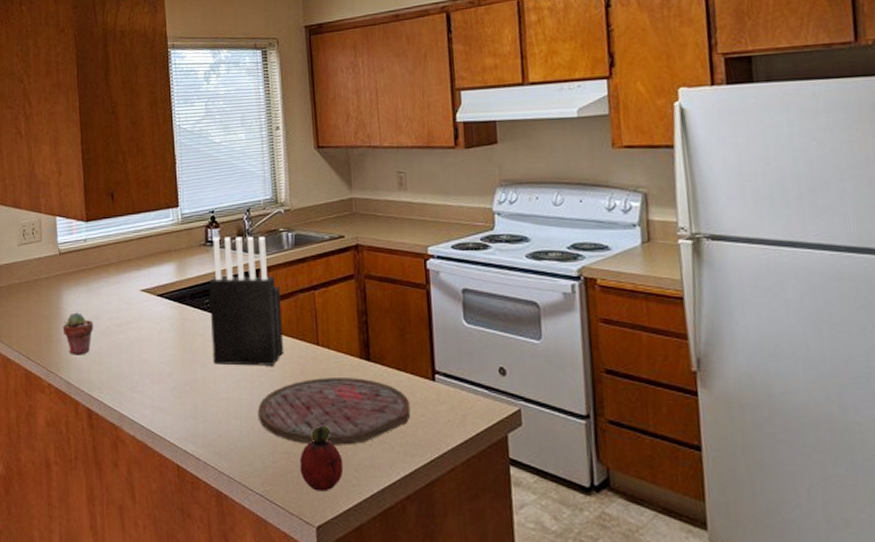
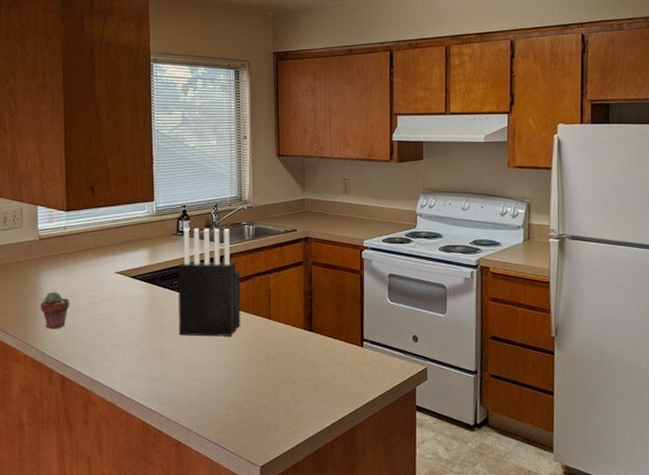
cutting board: present [258,378,411,445] -> none [216,345,342,400]
fruit: present [299,426,344,492] -> none [249,385,285,438]

